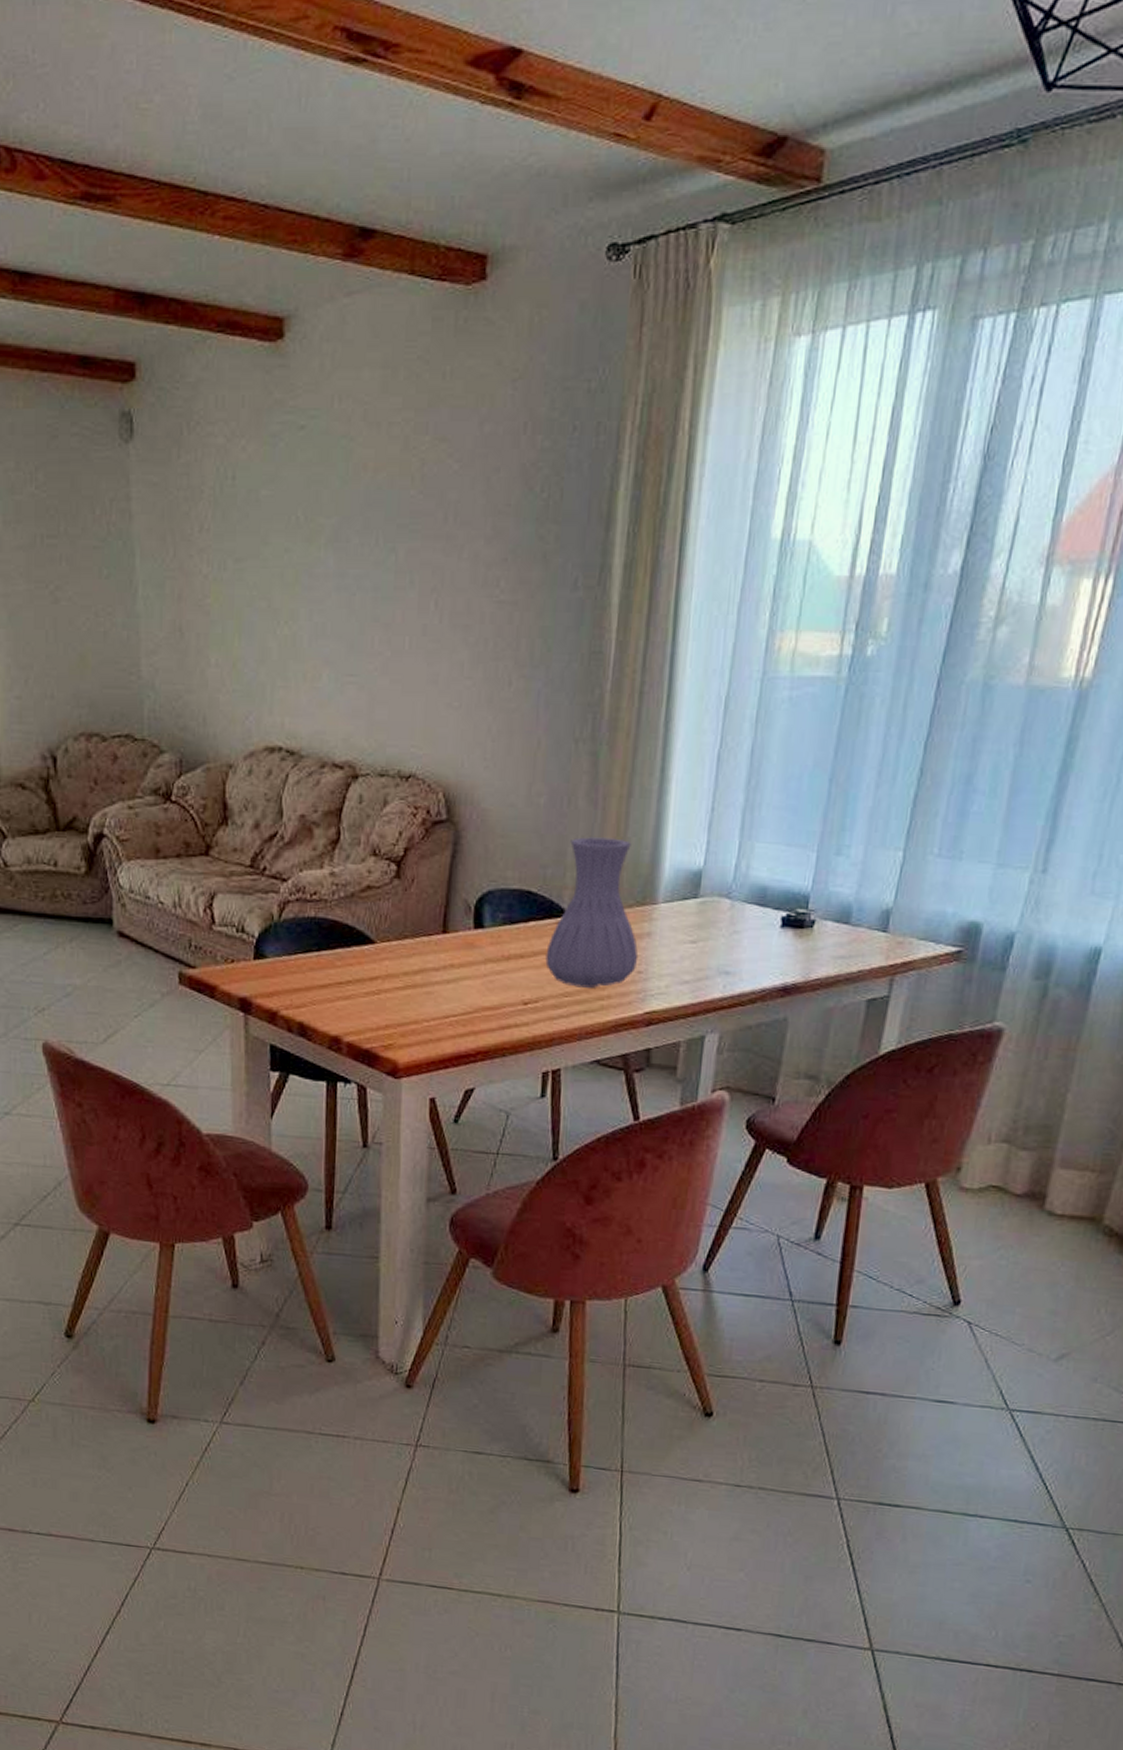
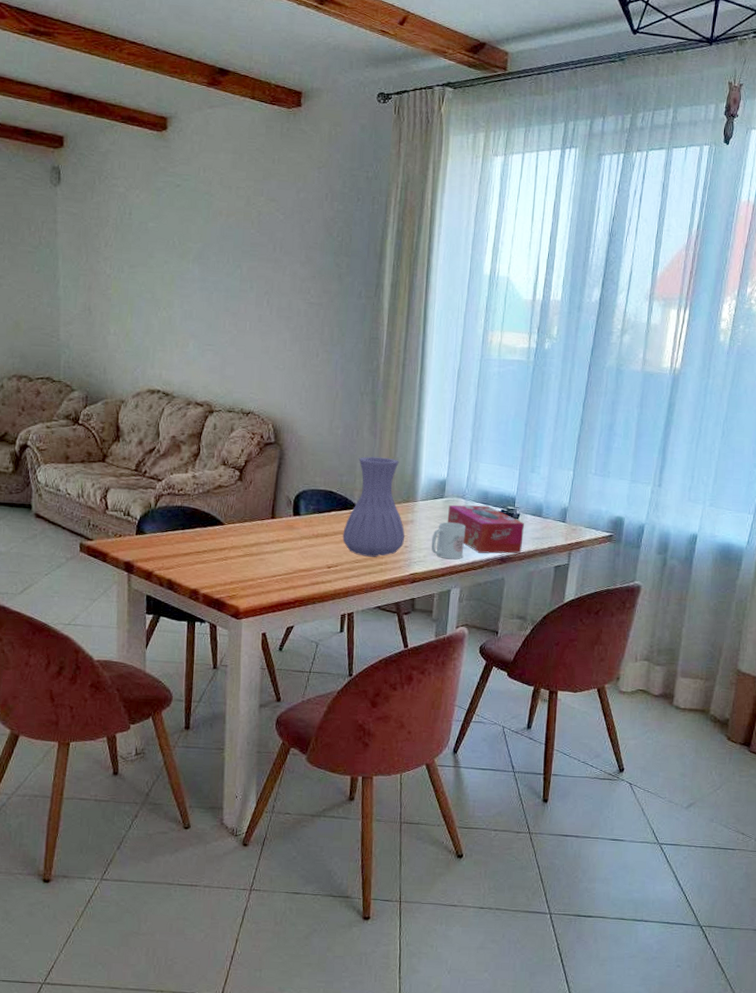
mug: none [676,934,730,991] -> present [431,522,465,560]
tissue box: none [702,907,822,981] -> present [447,505,524,554]

